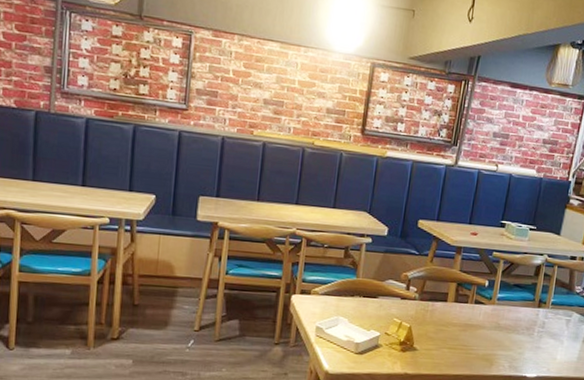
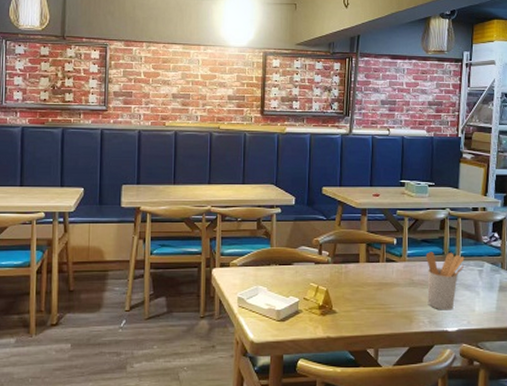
utensil holder: none [510,297,554,357] -> present [425,251,465,310]

